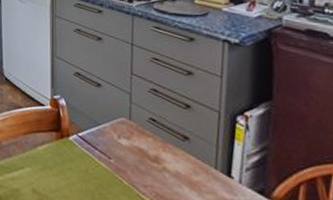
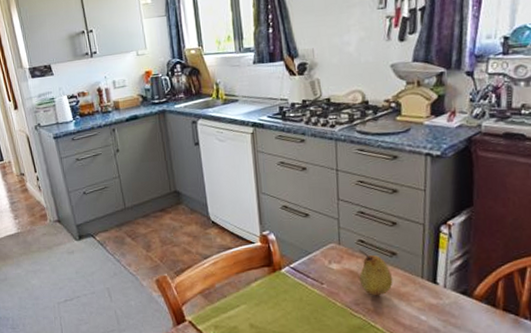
fruit: none [148,128,184,181] -> present [358,250,393,296]

